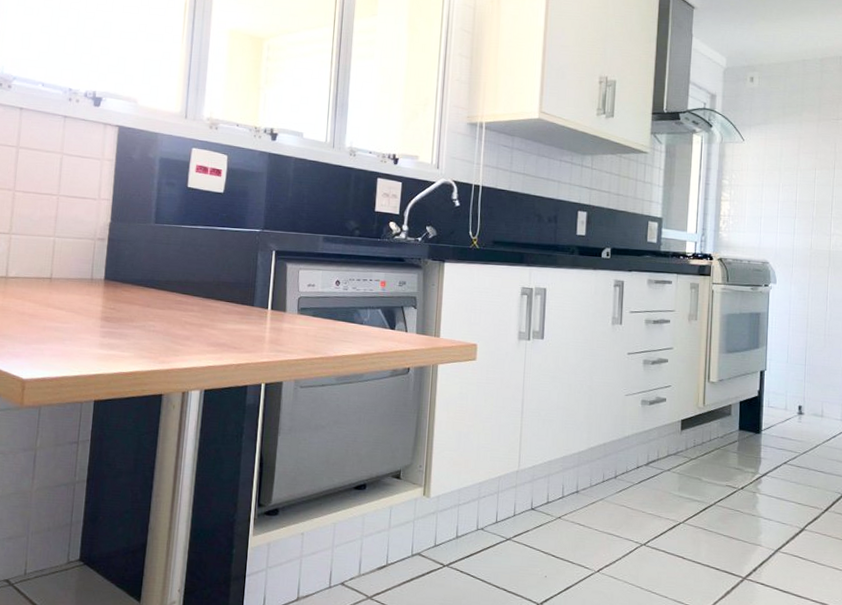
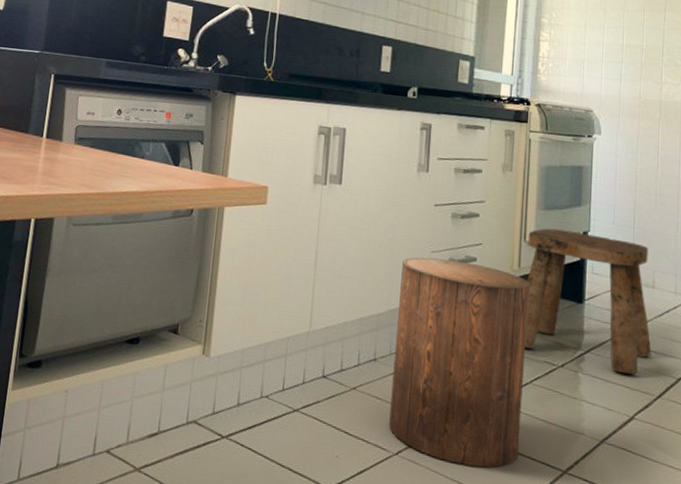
stool: none [591,400,713,579] -> present [389,257,529,468]
stool: none [709,369,820,493] -> present [525,228,652,375]

